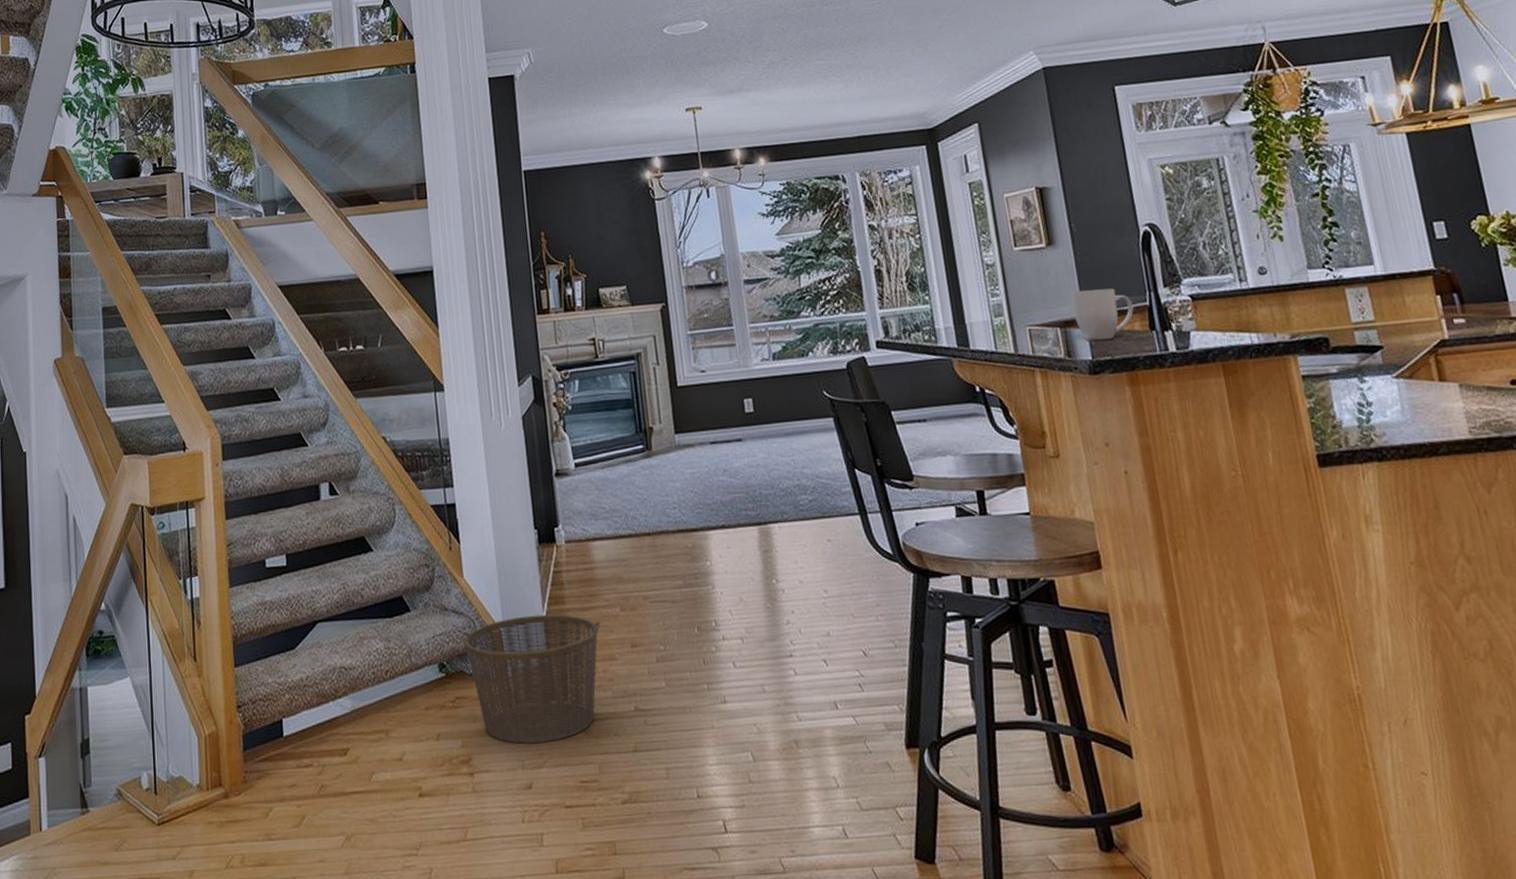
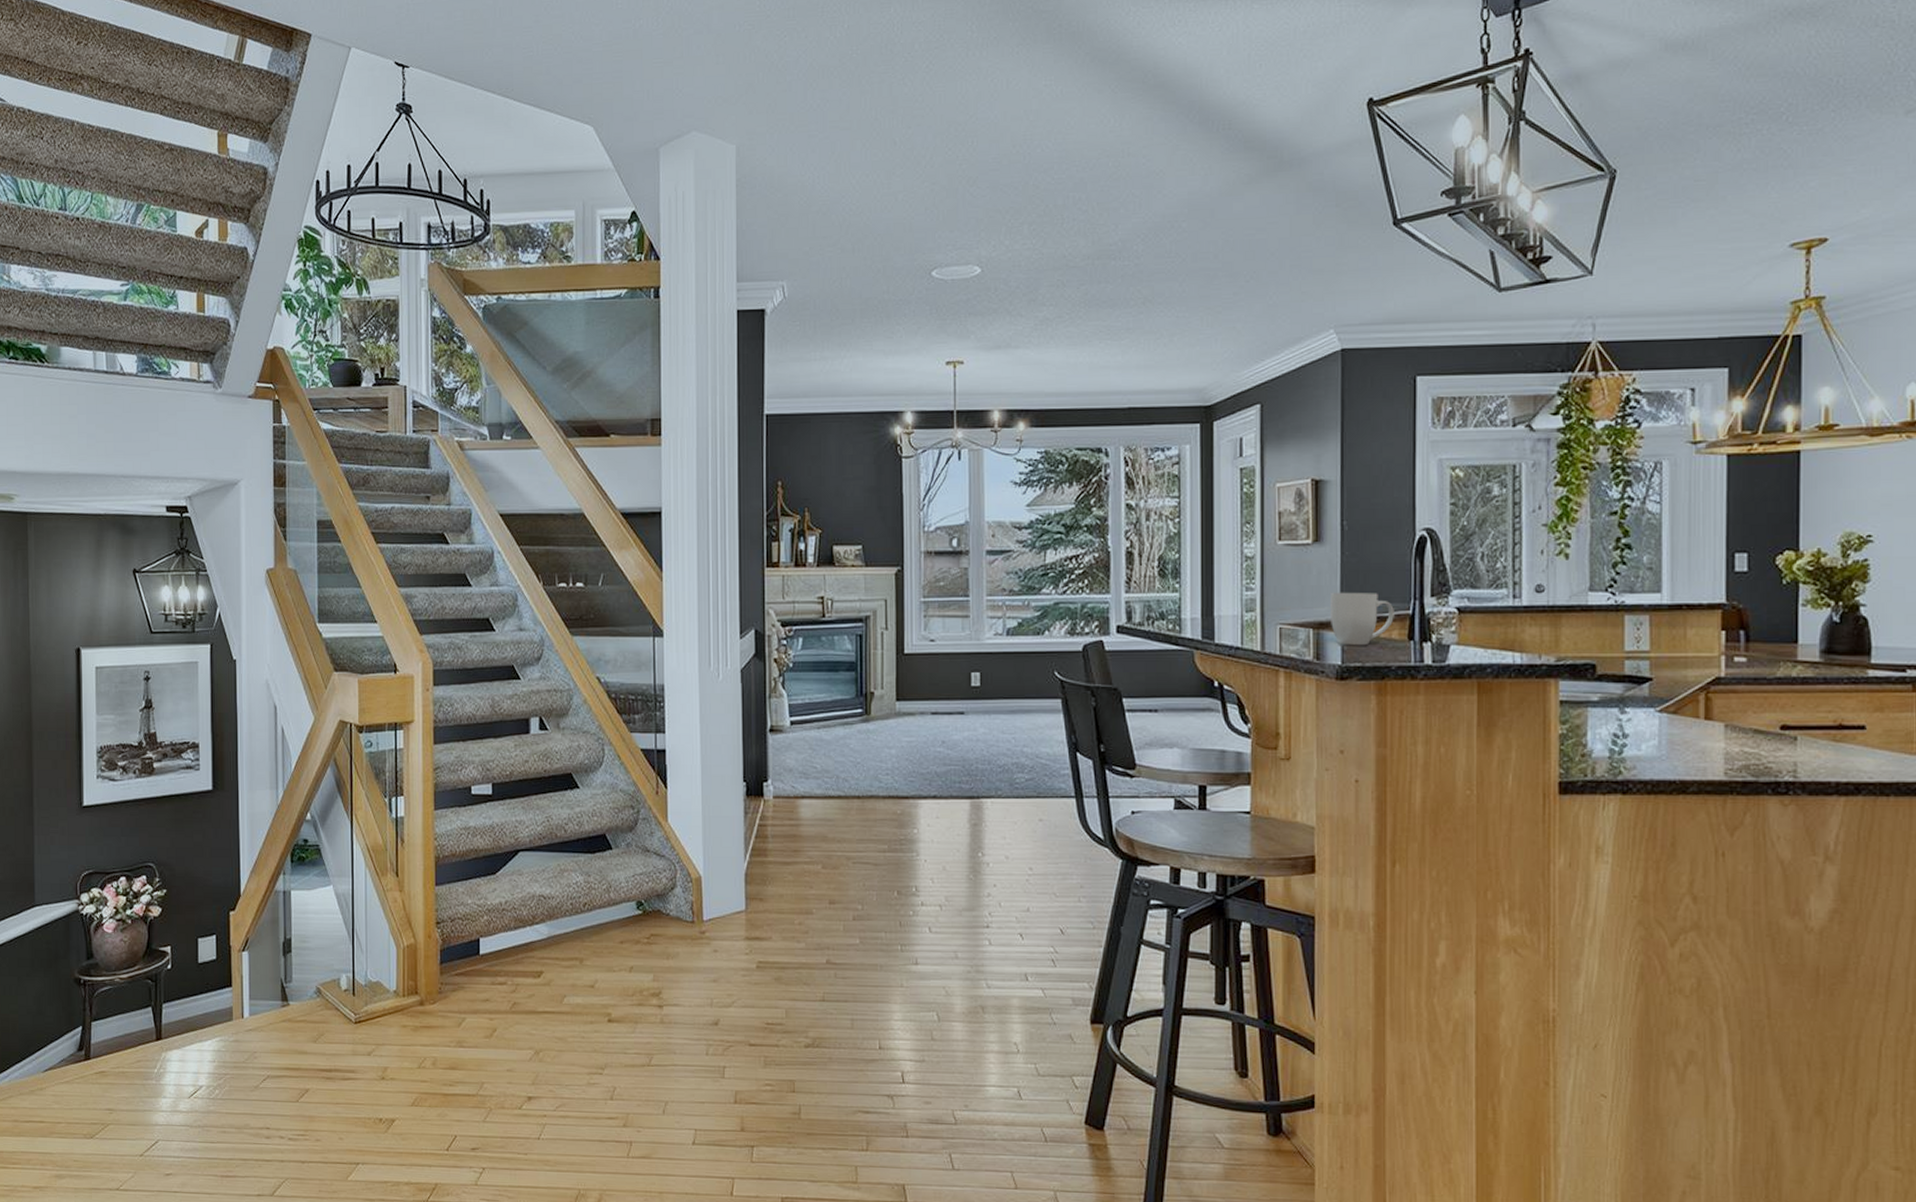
basket: present [461,614,601,744] -> none [661,864,801,984]

